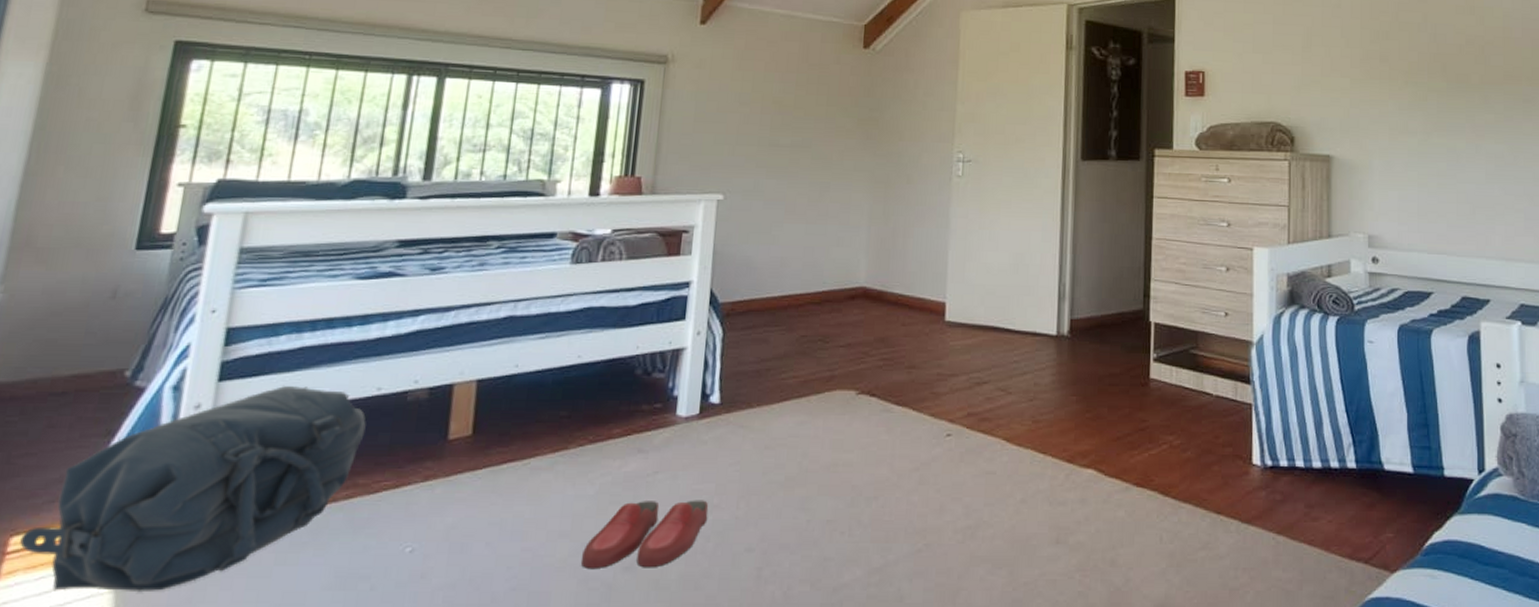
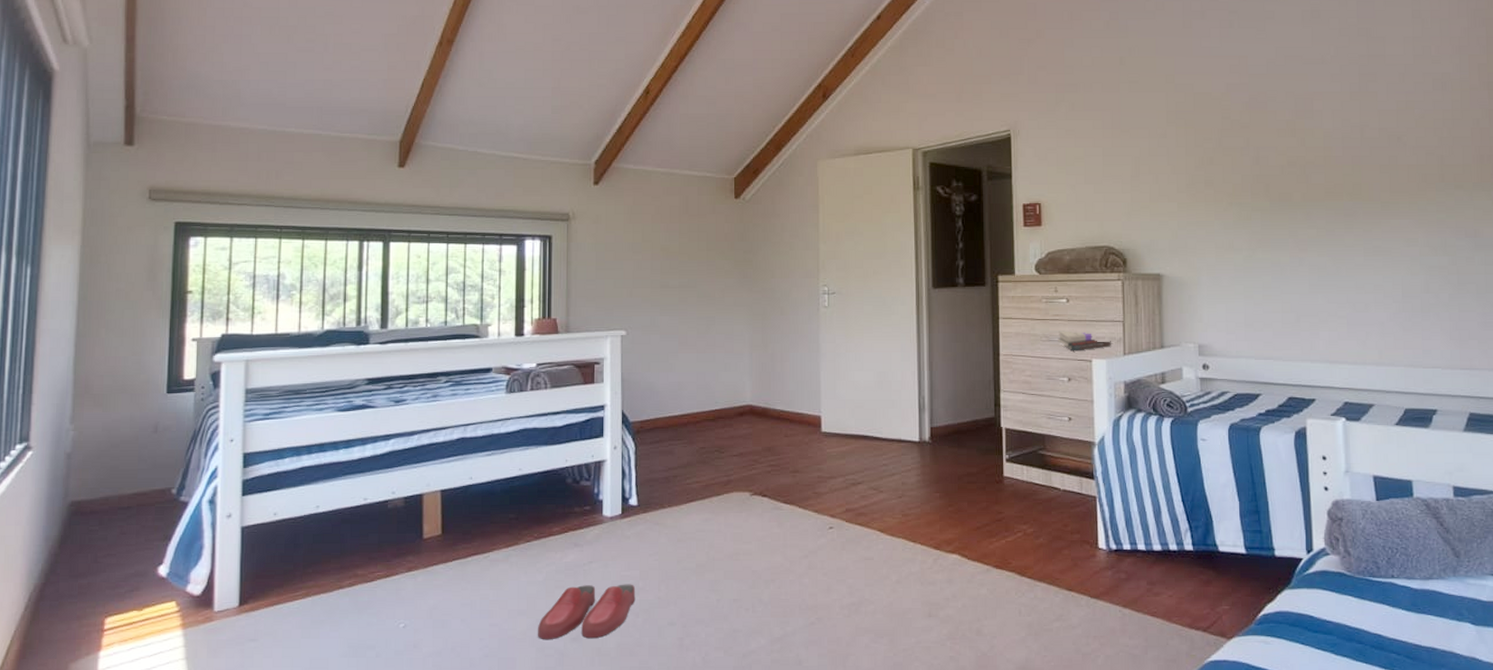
duffel bag: present [20,386,367,593] -> none [113,498,358,660]
books: none [1216,213,1275,237] -> present [1058,329,1111,350]

